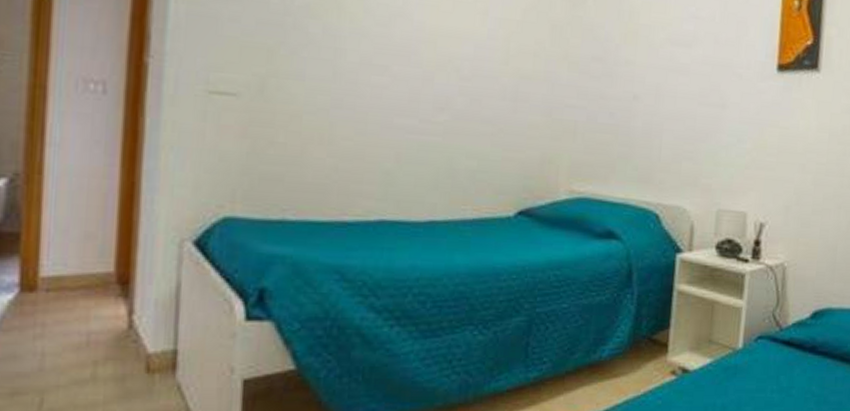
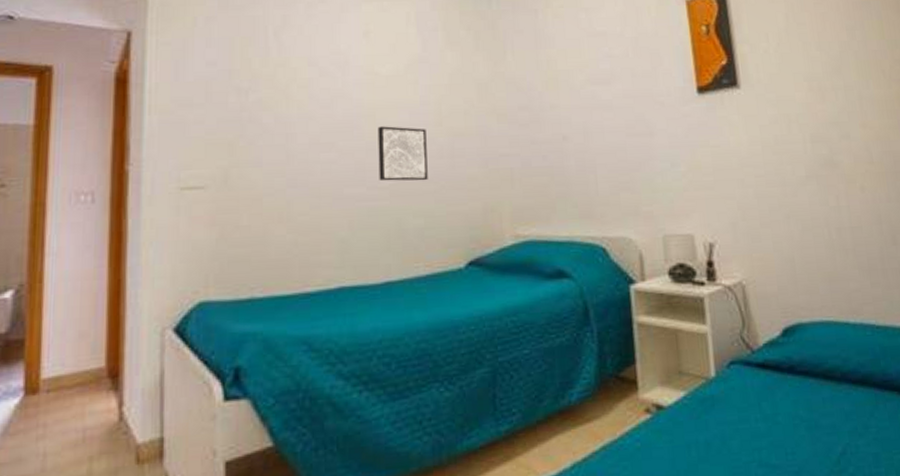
wall art: none [433,55,491,122] -> present [377,126,428,181]

